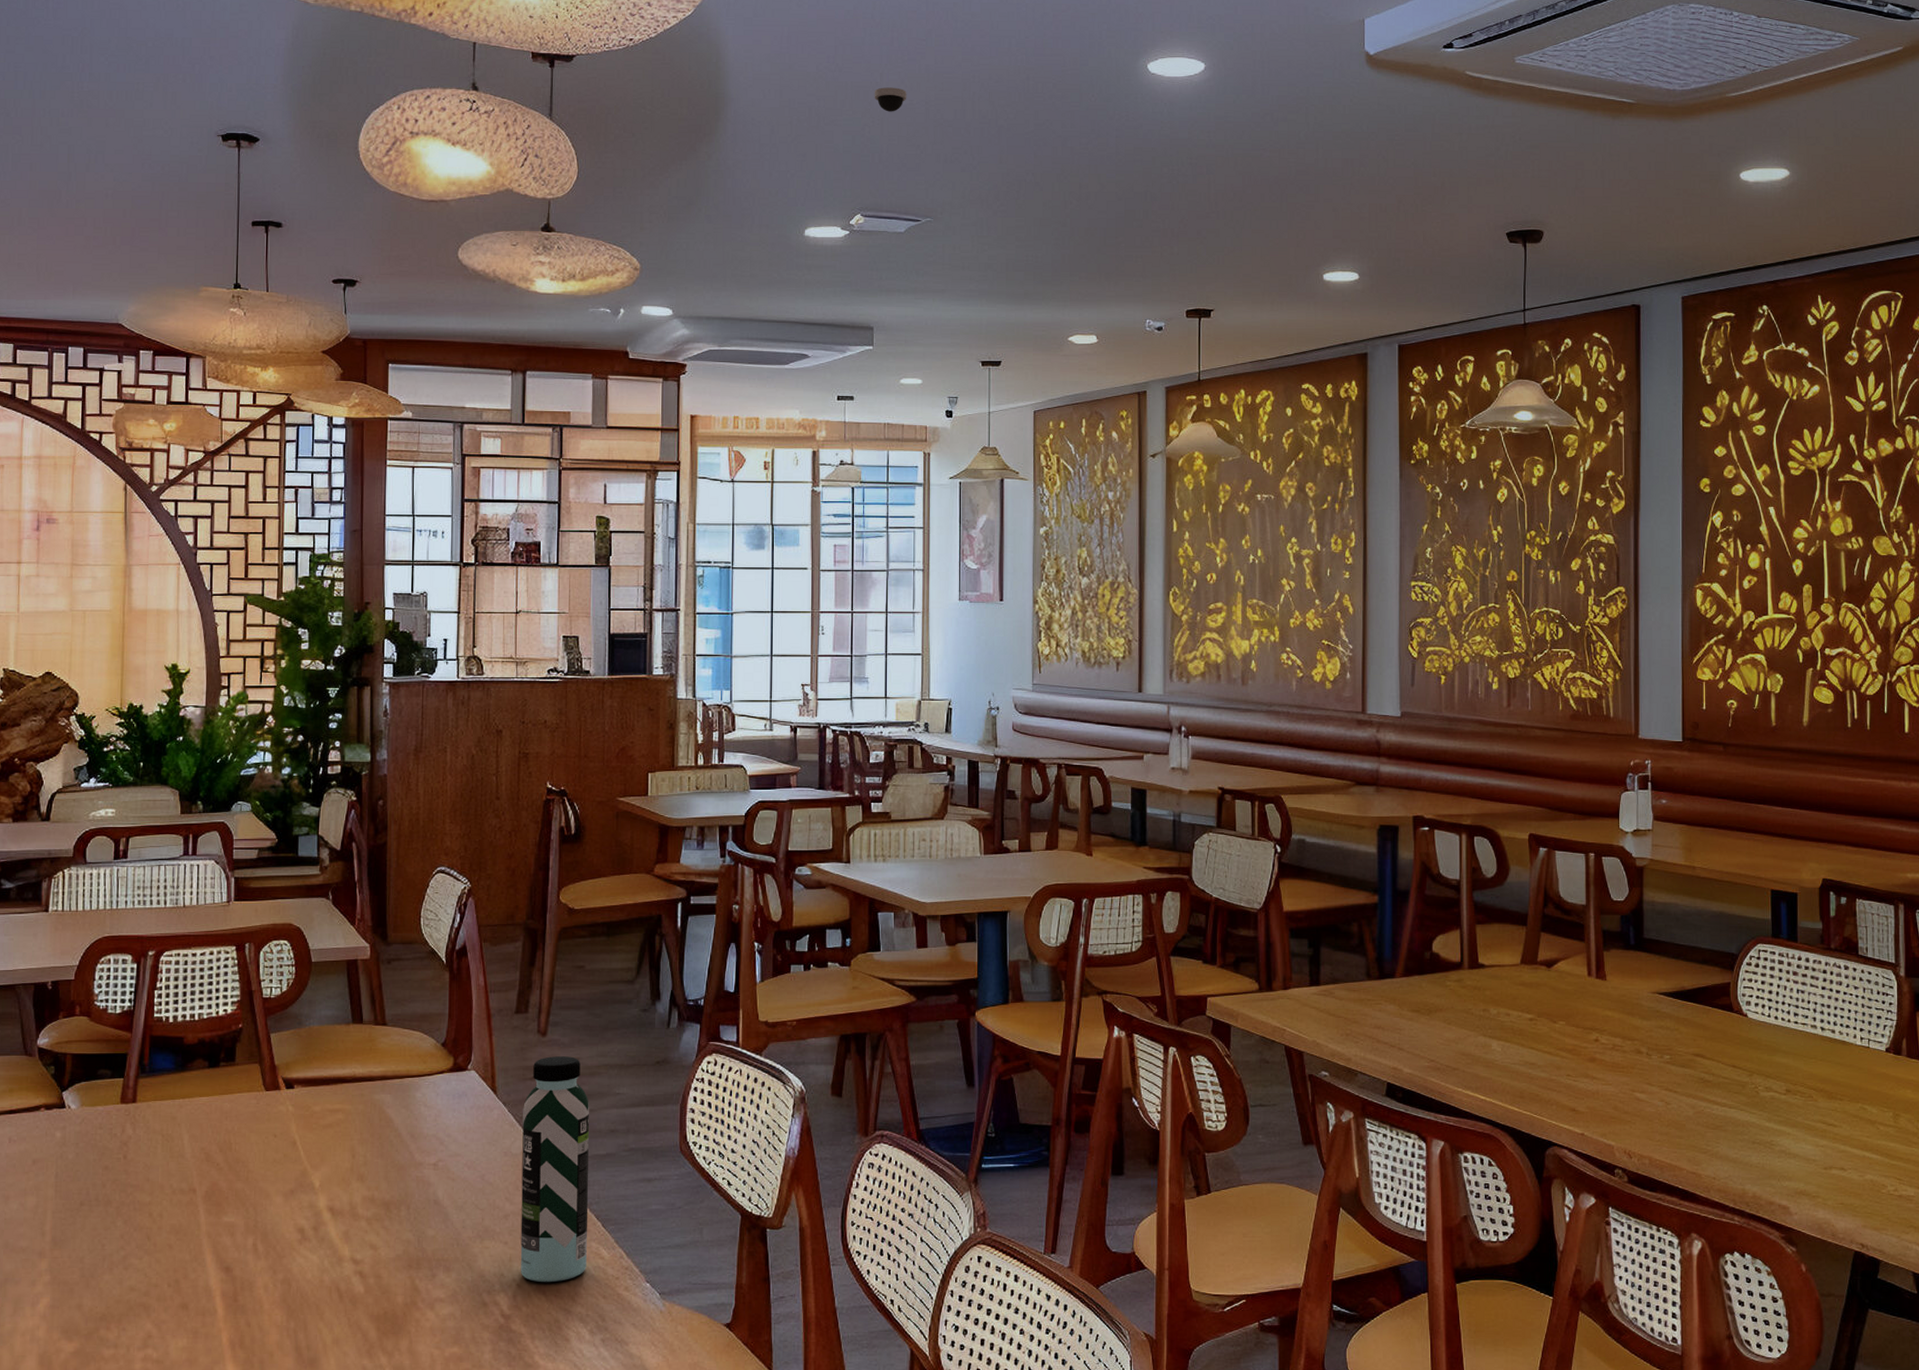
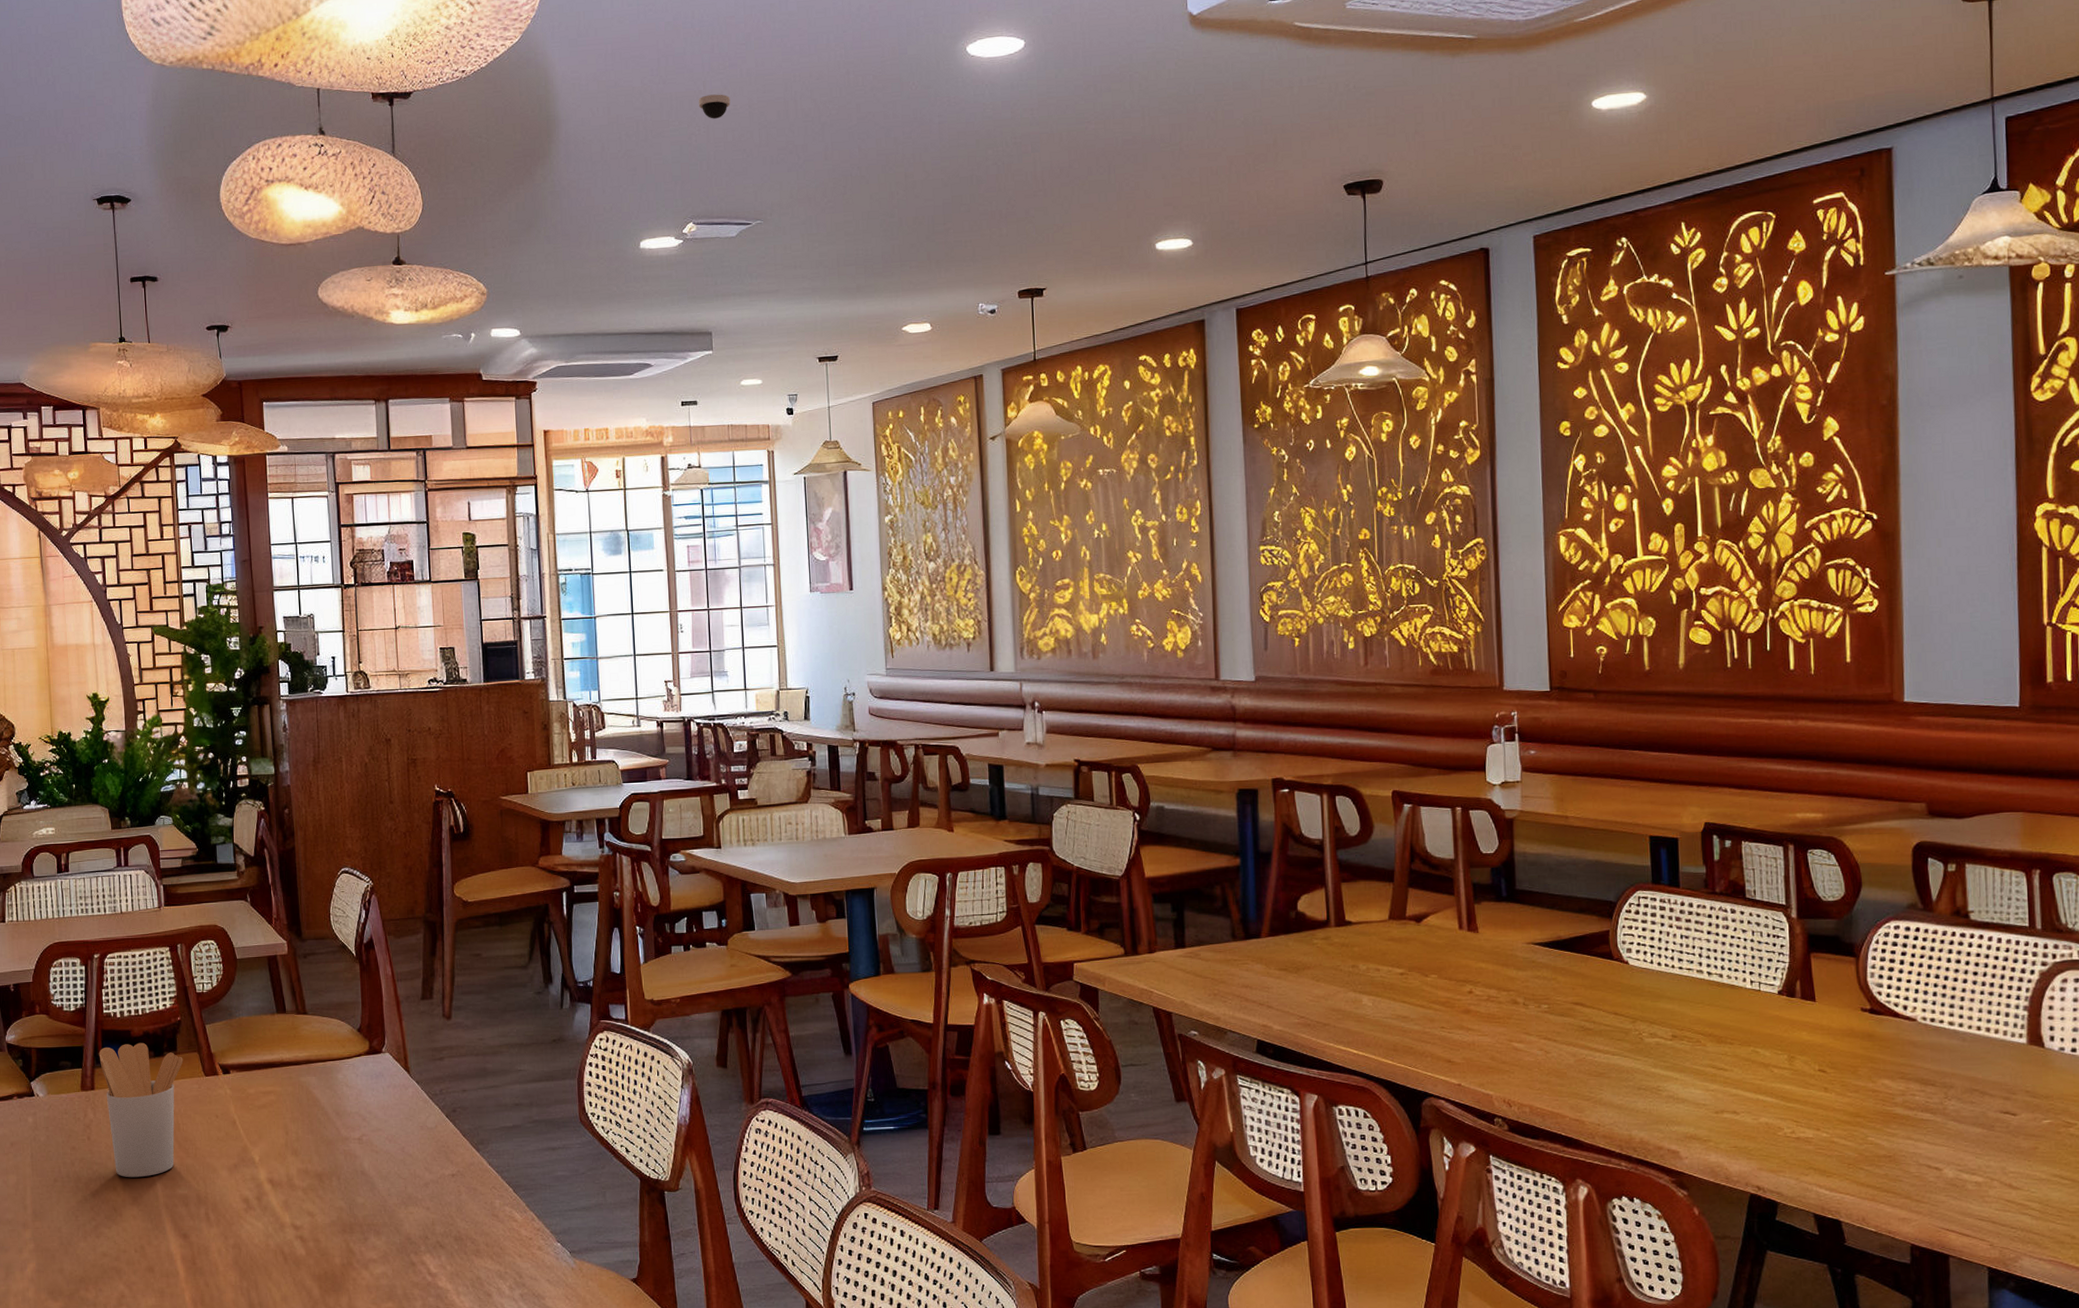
utensil holder: none [144,1051,242,1203] -> present [98,1042,183,1178]
water bottle: present [520,1056,589,1282] -> none [434,1037,502,1243]

